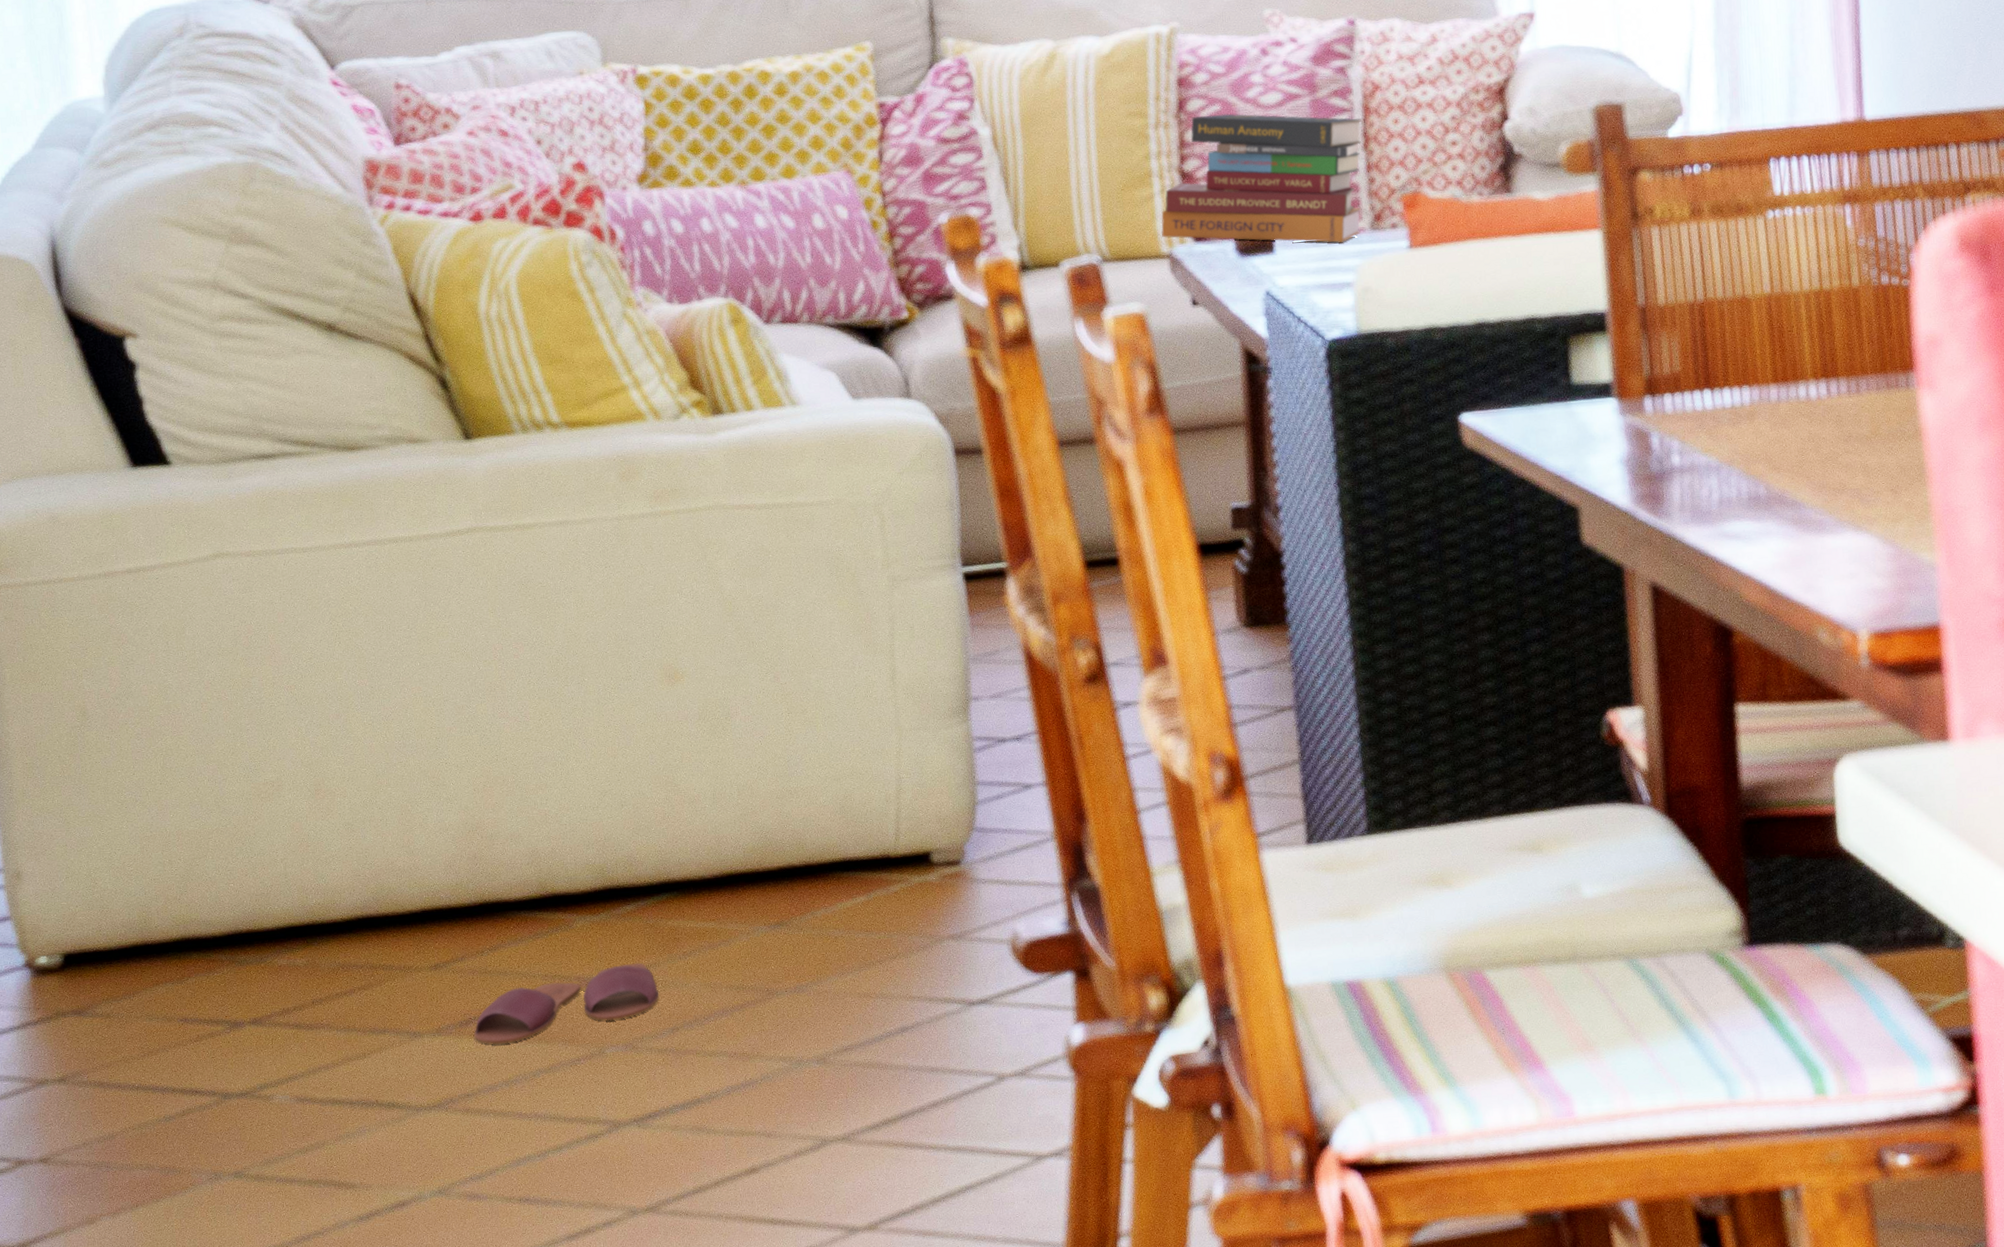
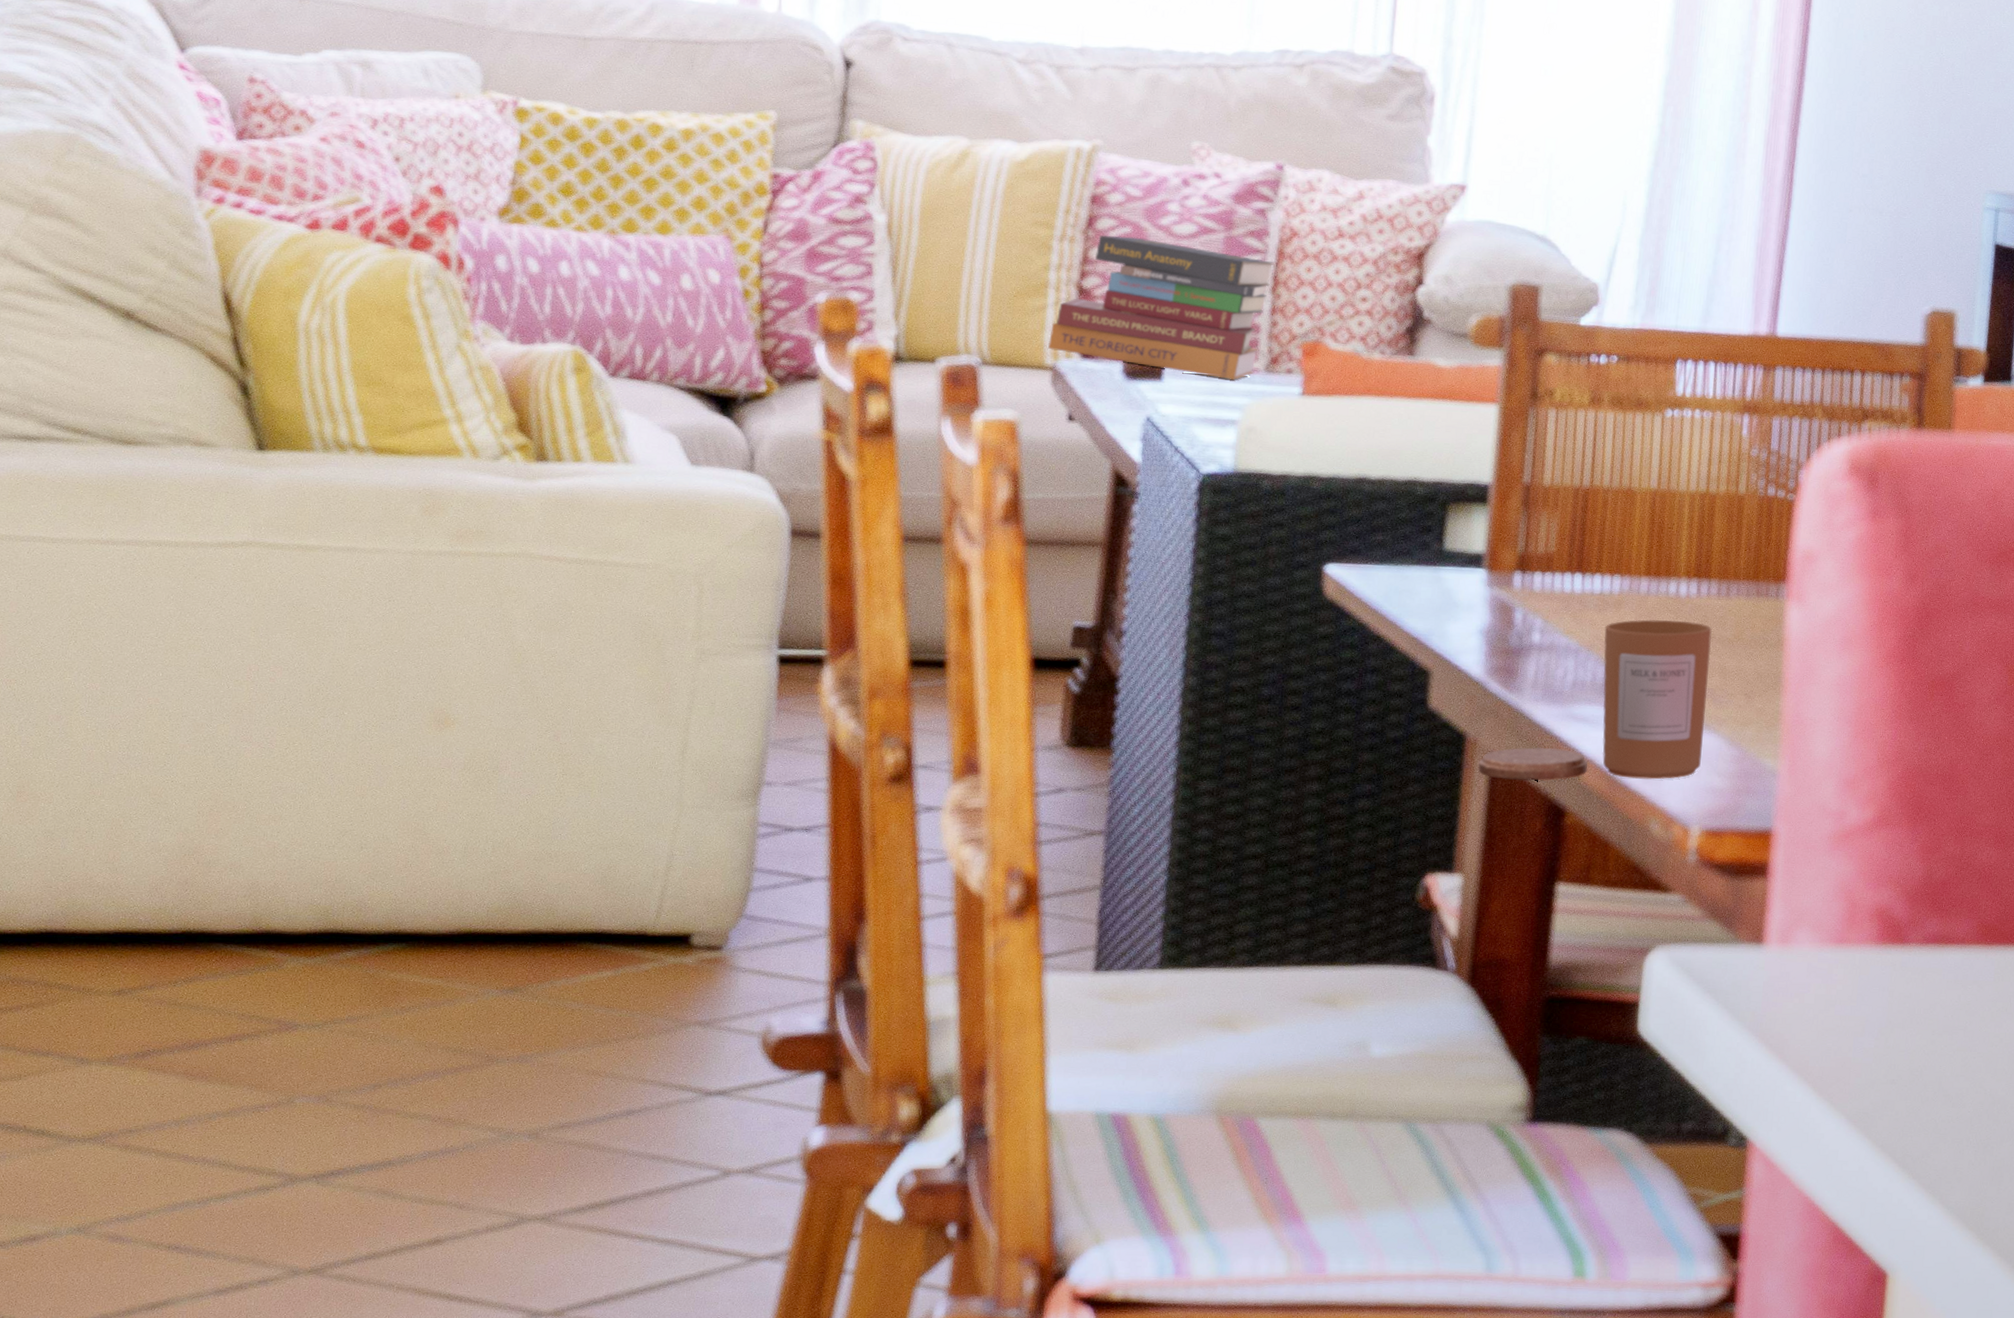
slippers: present [474,962,659,1044] -> none [149,1012,366,1081]
candle: none [1639,423,1858,607] -> present [1477,619,1712,781]

